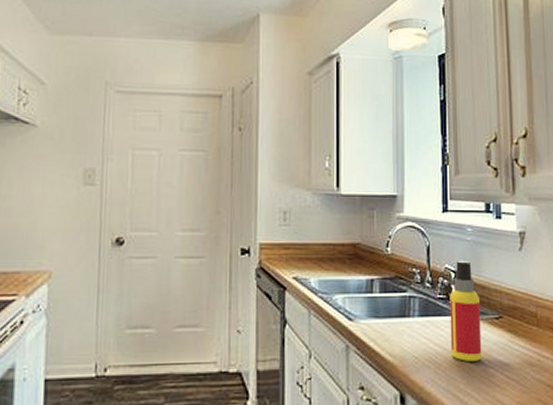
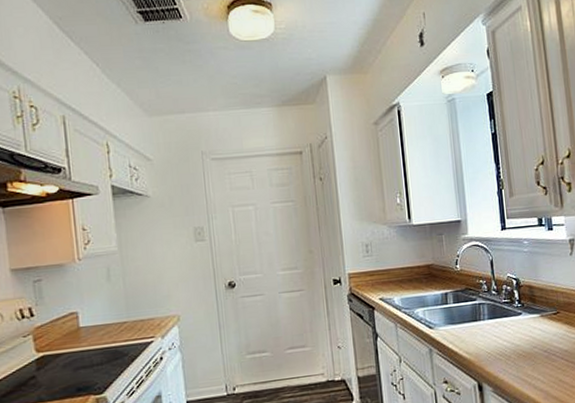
spray bottle: present [450,260,482,361] -> none [513,268,545,352]

